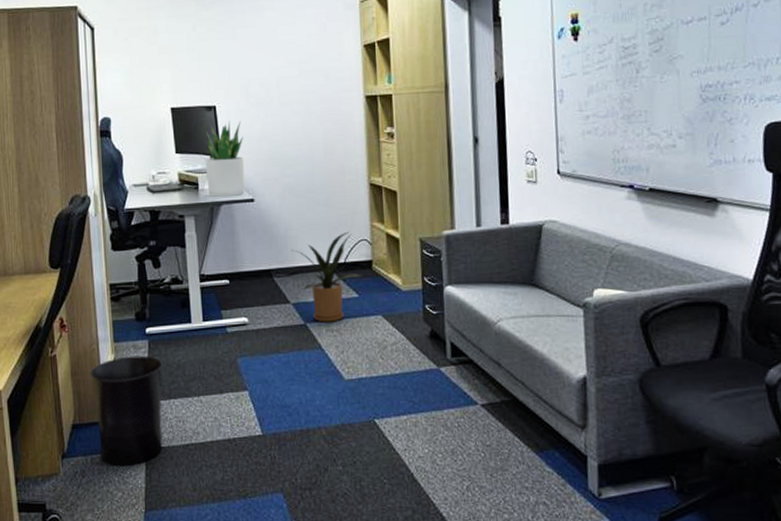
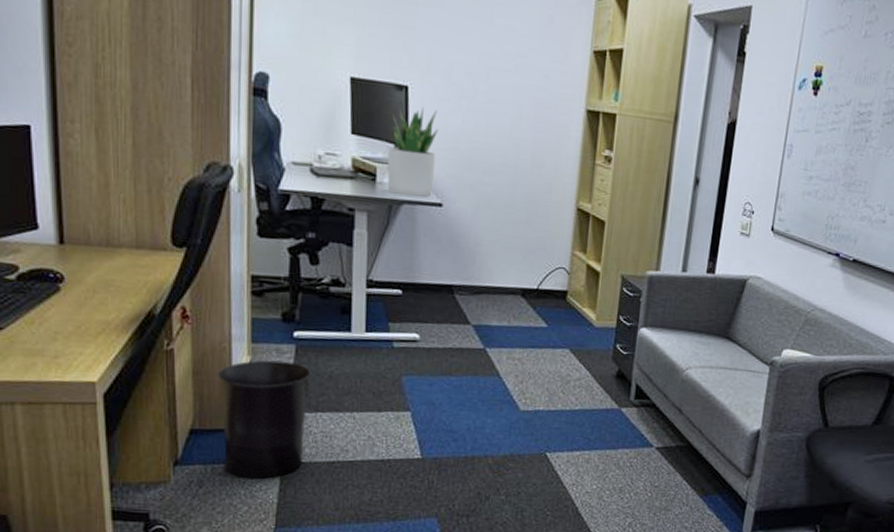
house plant: present [291,231,362,323] -> none [478,256,554,350]

